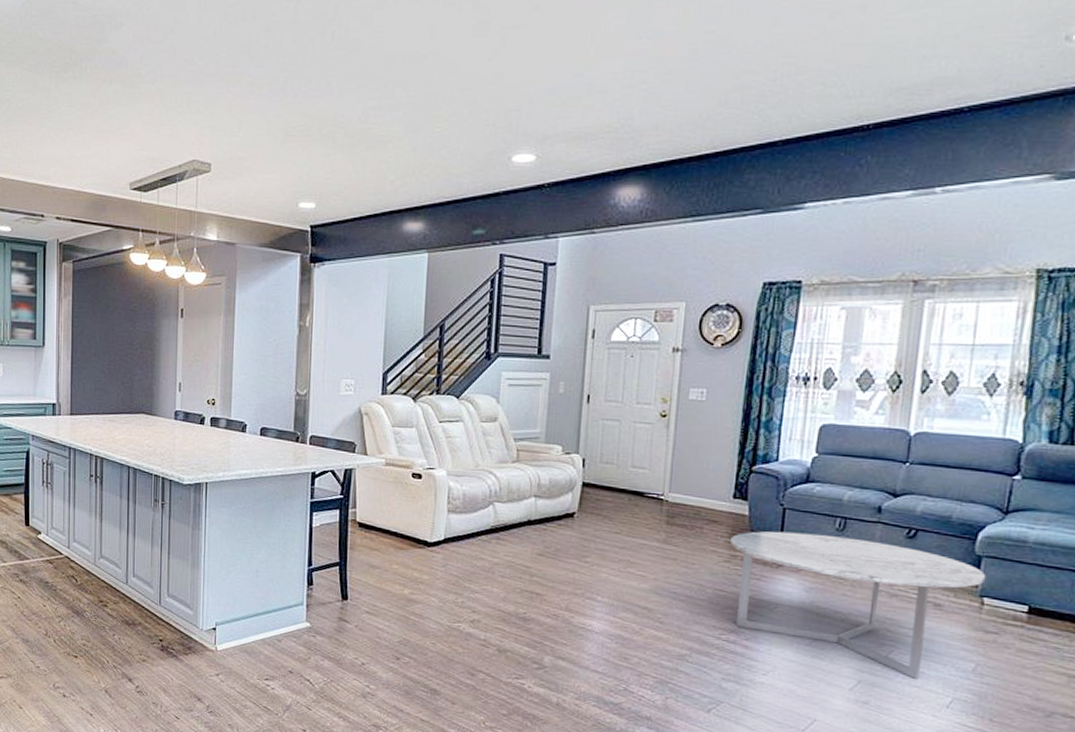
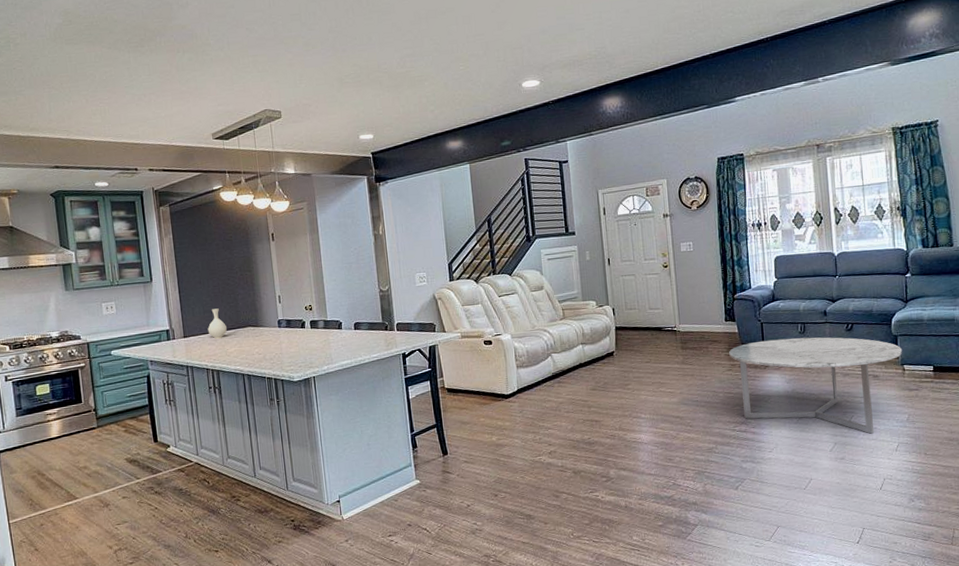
vase: none [97,387,117,423] -> present [208,308,227,340]

